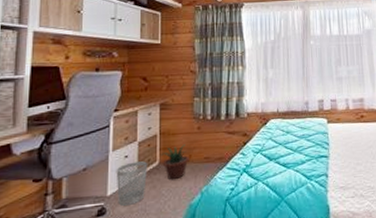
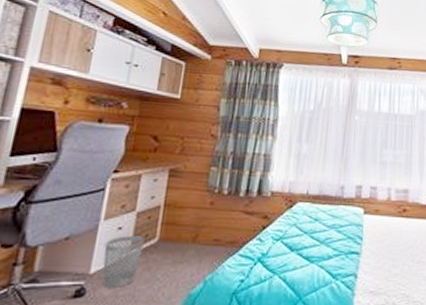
potted plant: present [159,143,189,181] -> none [160,220,196,263]

